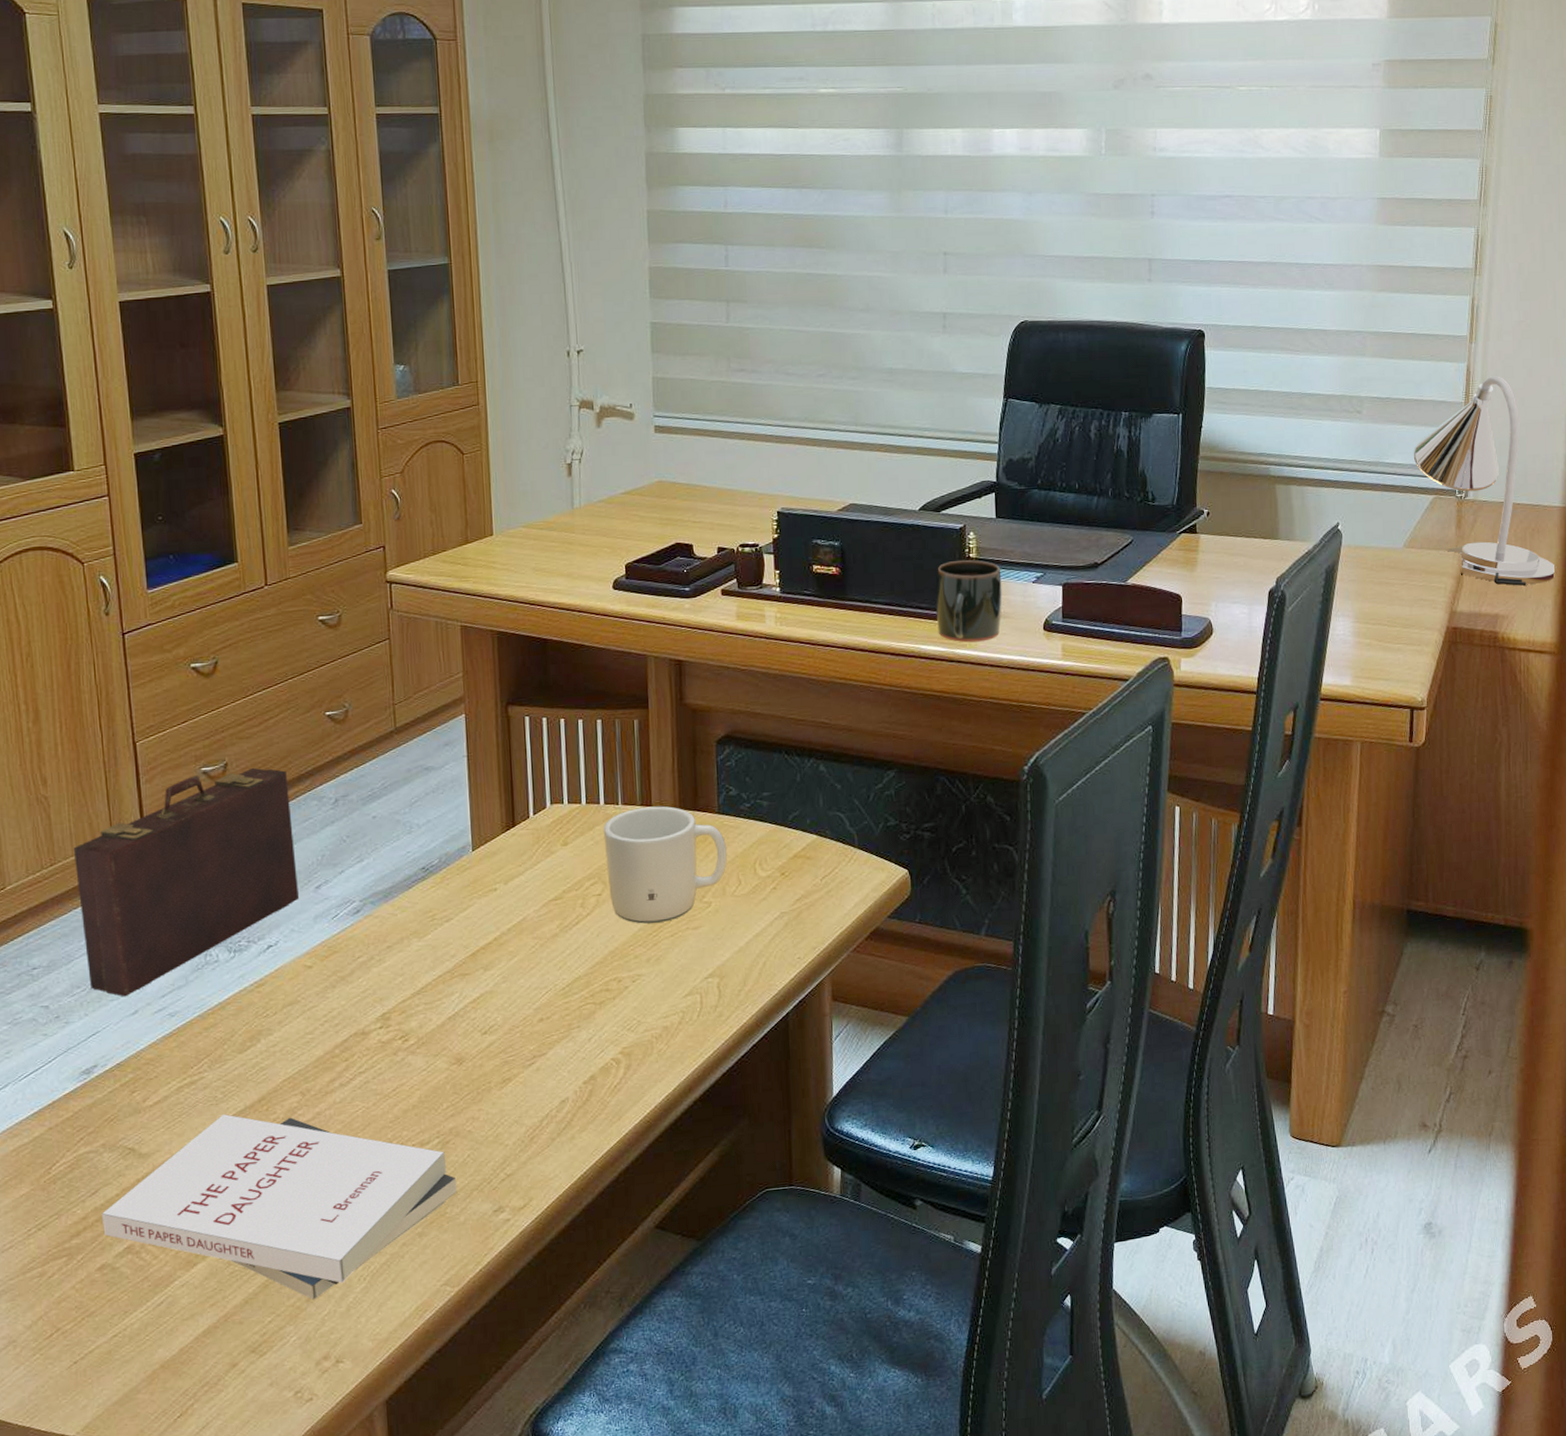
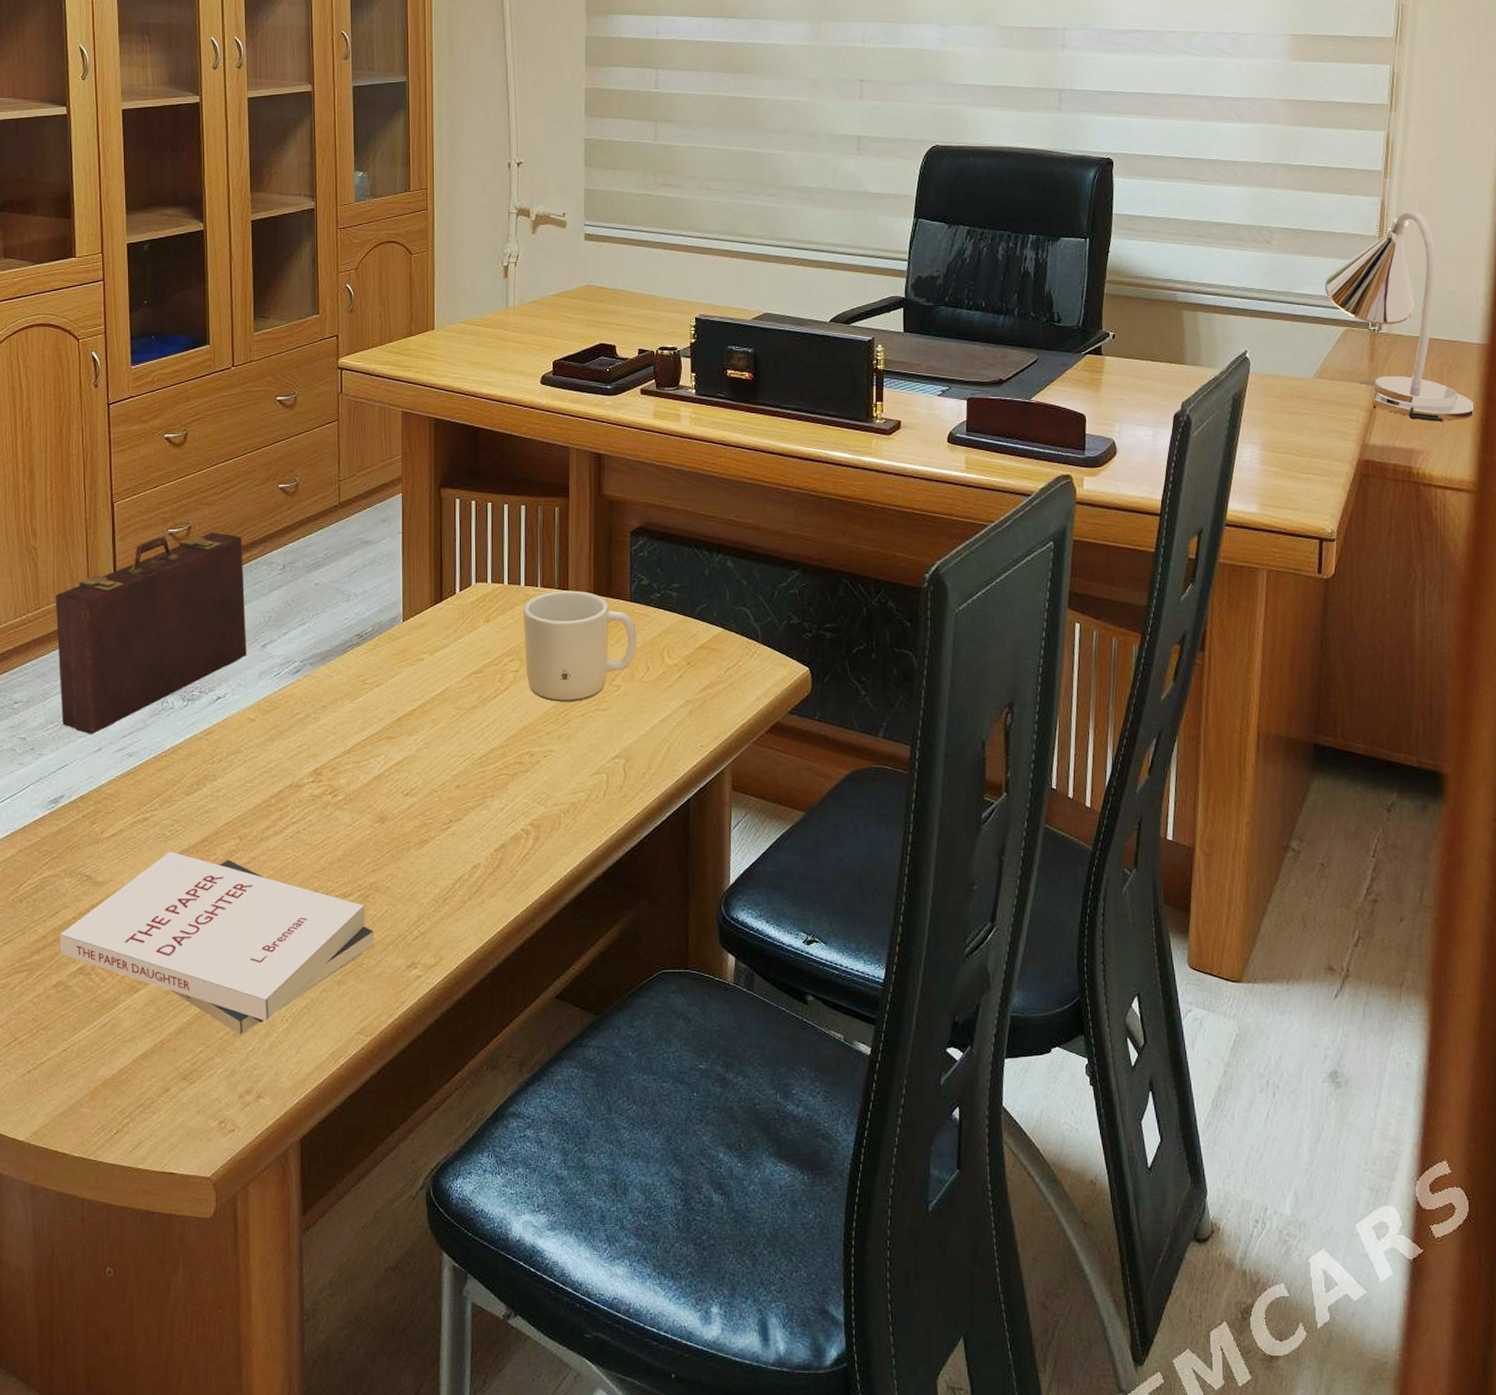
mug: present [935,560,1003,643] -> none [843,371,908,451]

